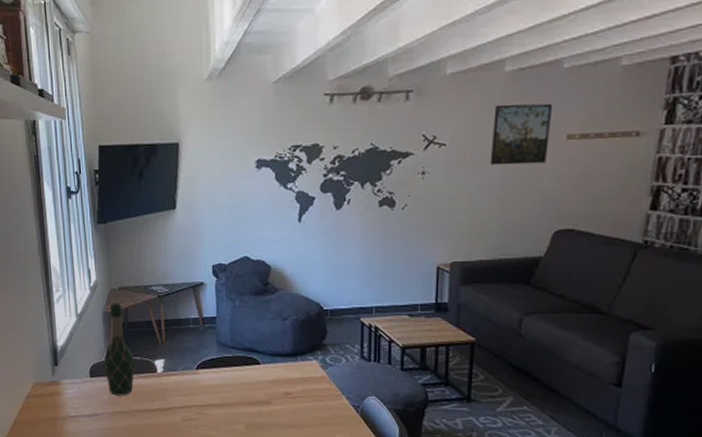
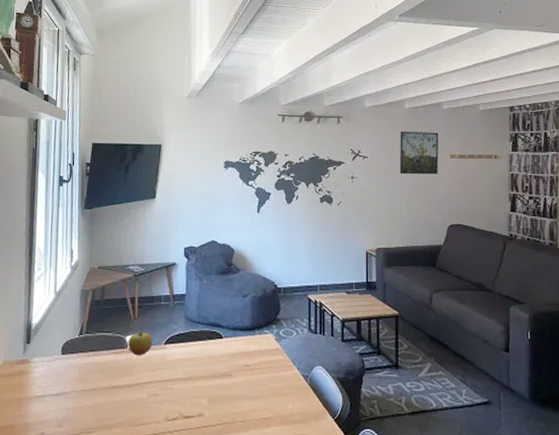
wine bottle: present [103,303,135,396] -> none [76,281,108,373]
apple: none [157,356,184,380] -> present [128,332,153,356]

